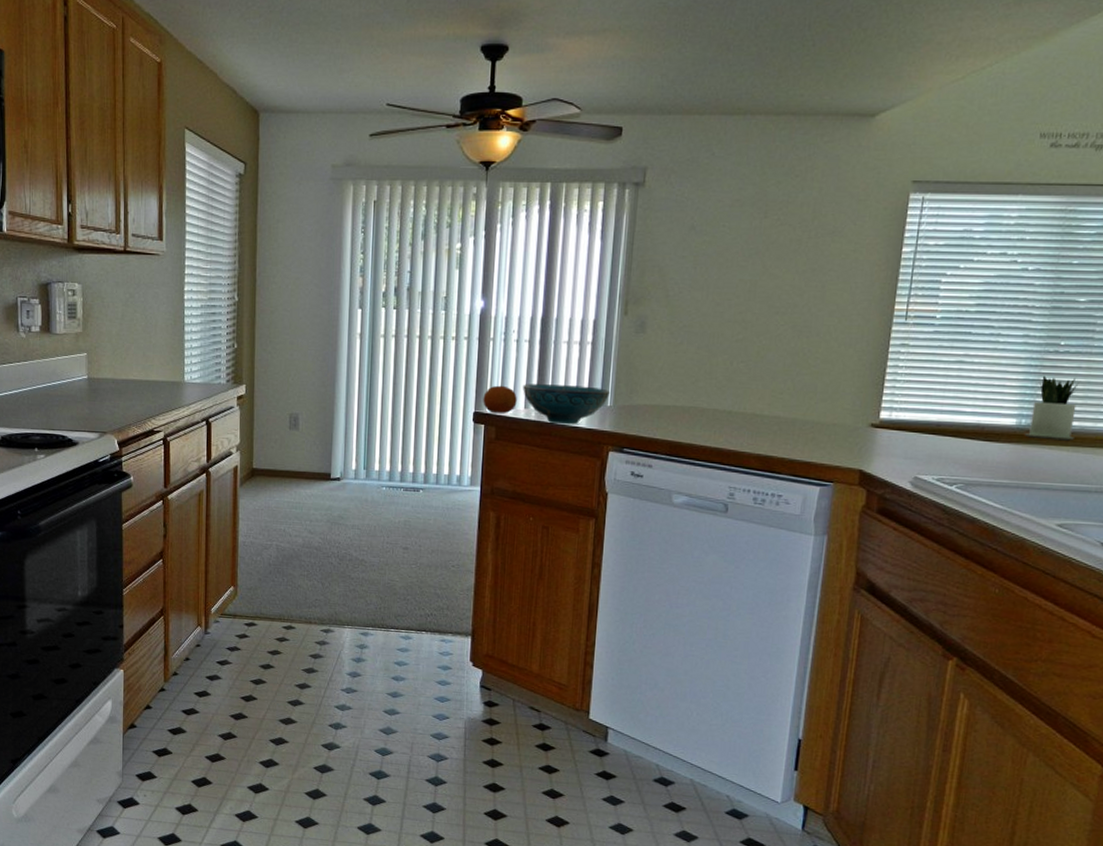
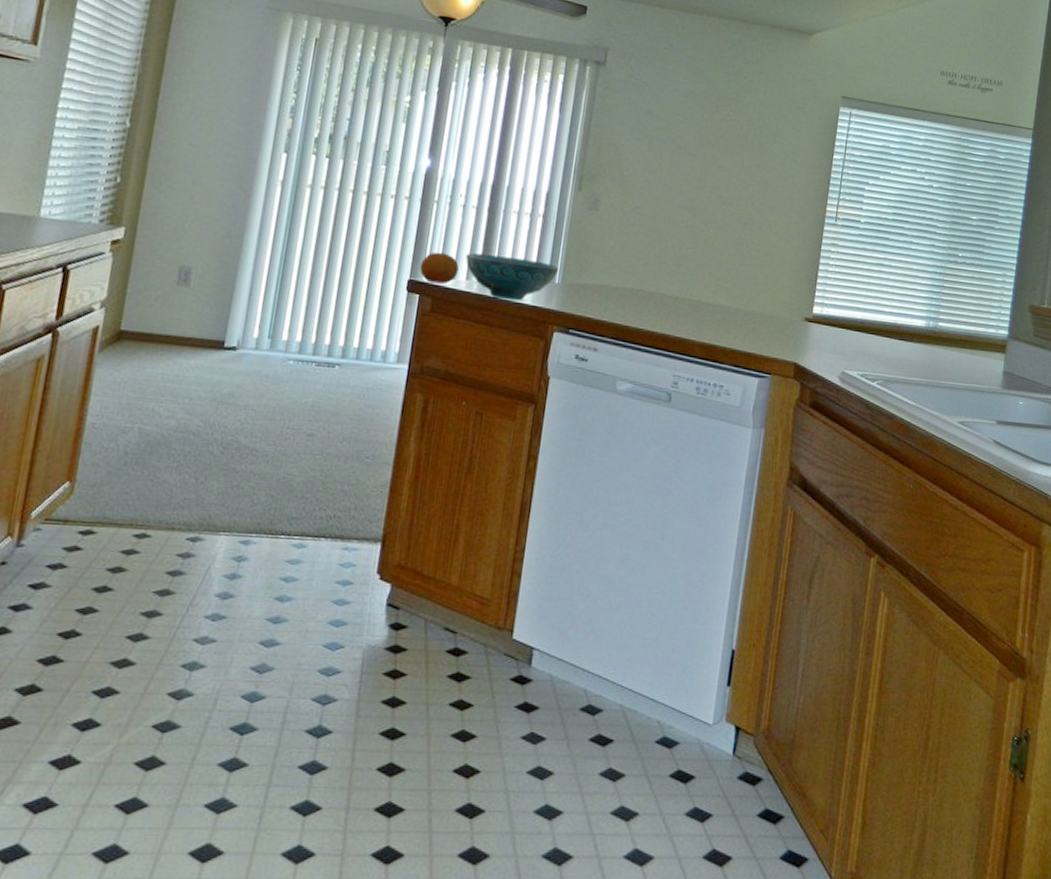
planter: present [1024,375,1079,441] -> none [932,282,974,344]

